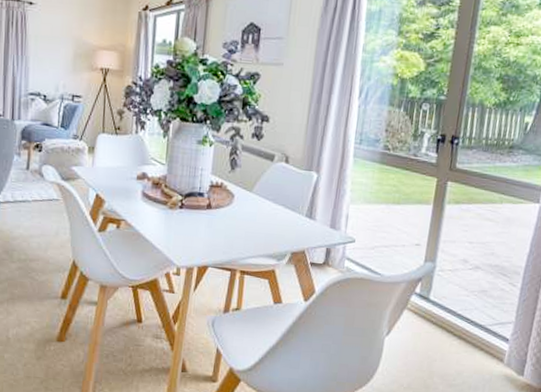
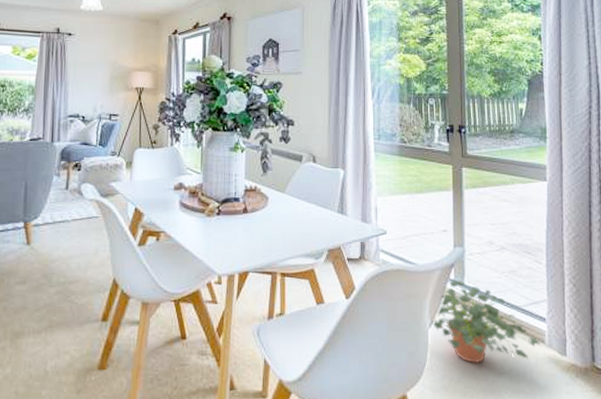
potted plant: none [389,294,499,375] -> present [431,281,540,364]

